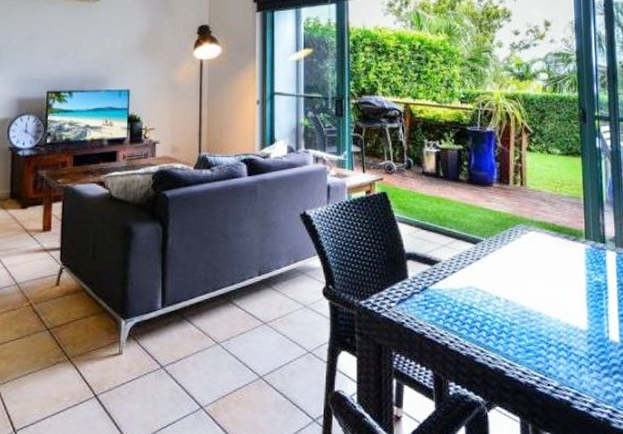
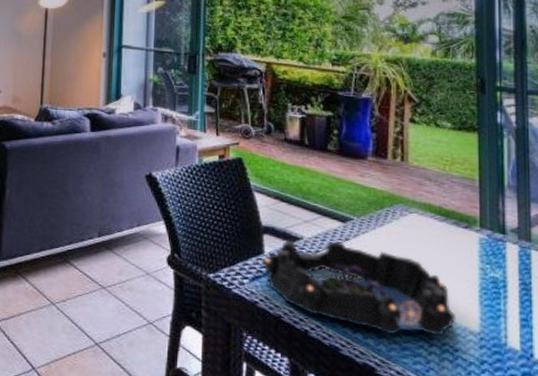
decorative bowl: none [406,261,569,340] -> present [262,239,456,336]

